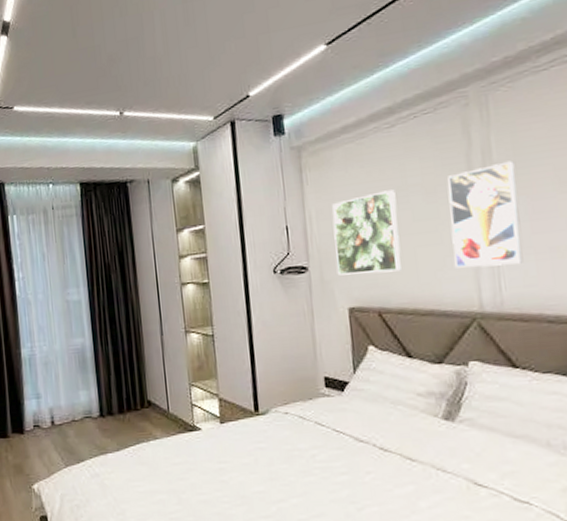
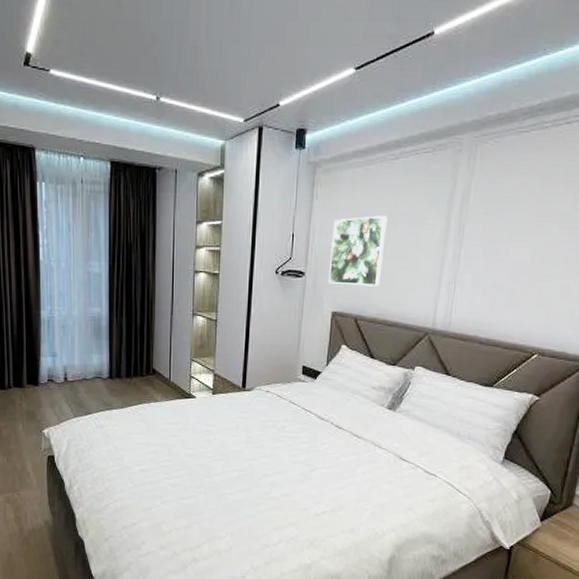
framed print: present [447,160,524,268] -> none [420,207,485,294]

